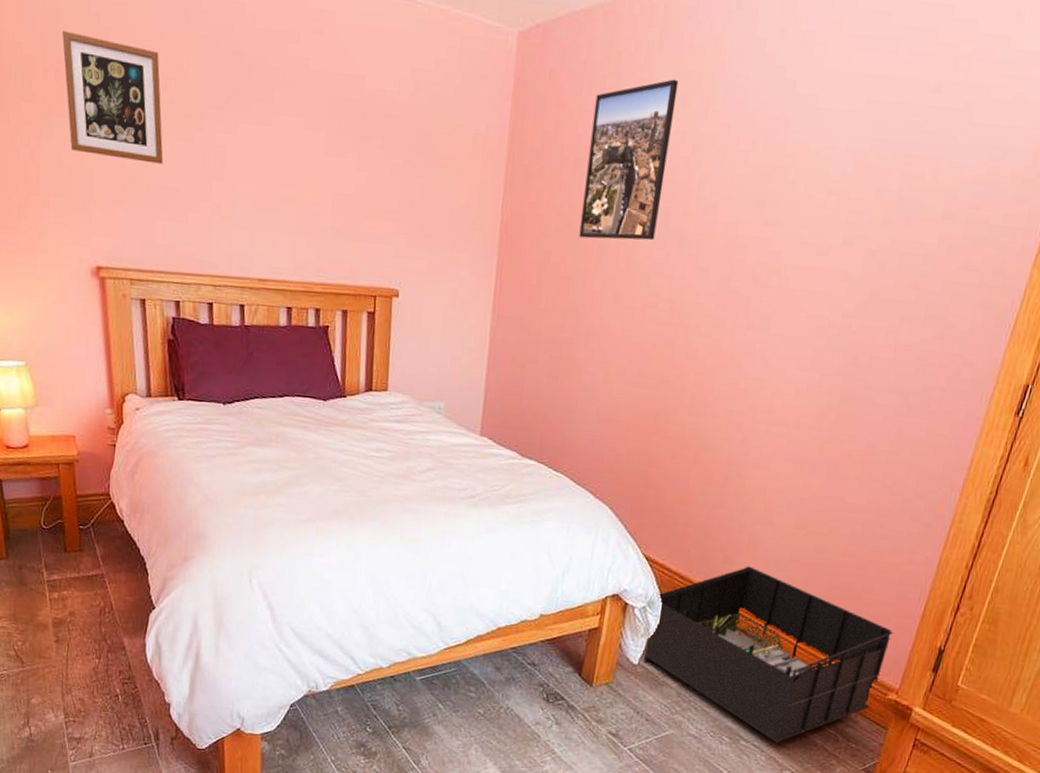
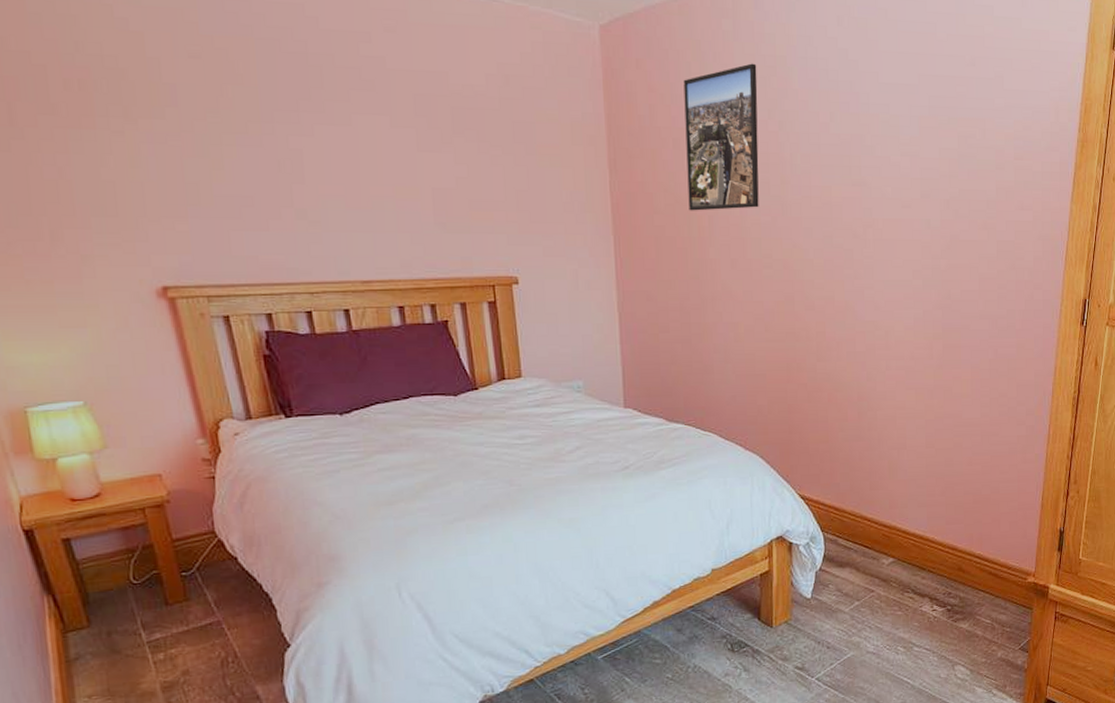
picture frame: present [62,31,163,164] -> none [82,37,230,172]
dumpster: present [643,566,894,744] -> none [814,488,1022,643]

